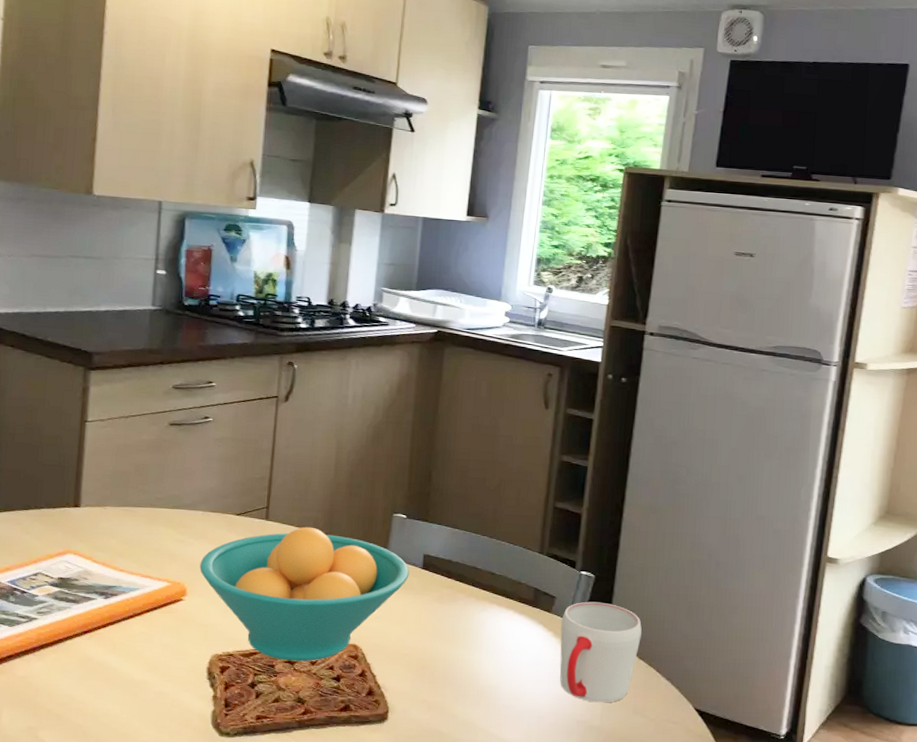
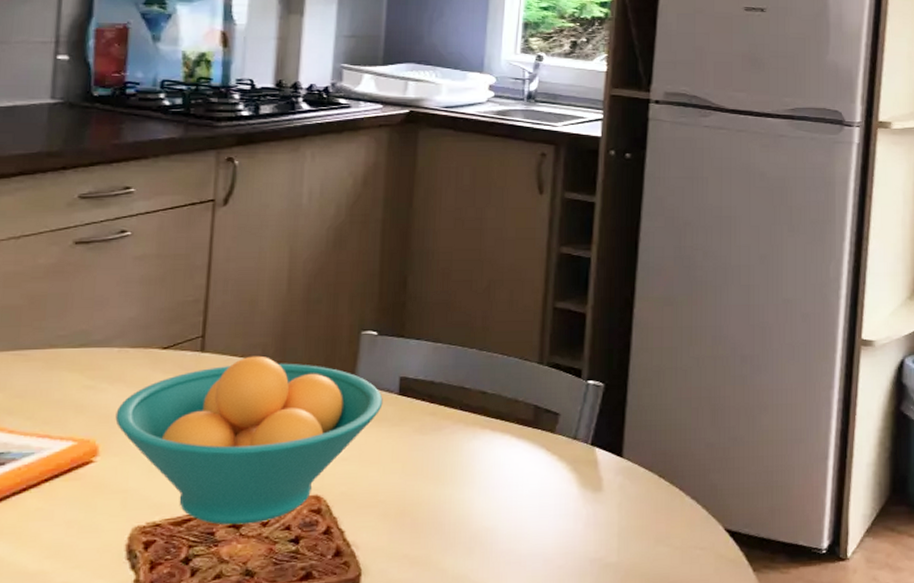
mug: present [559,601,642,703] -> none [567,415,660,535]

